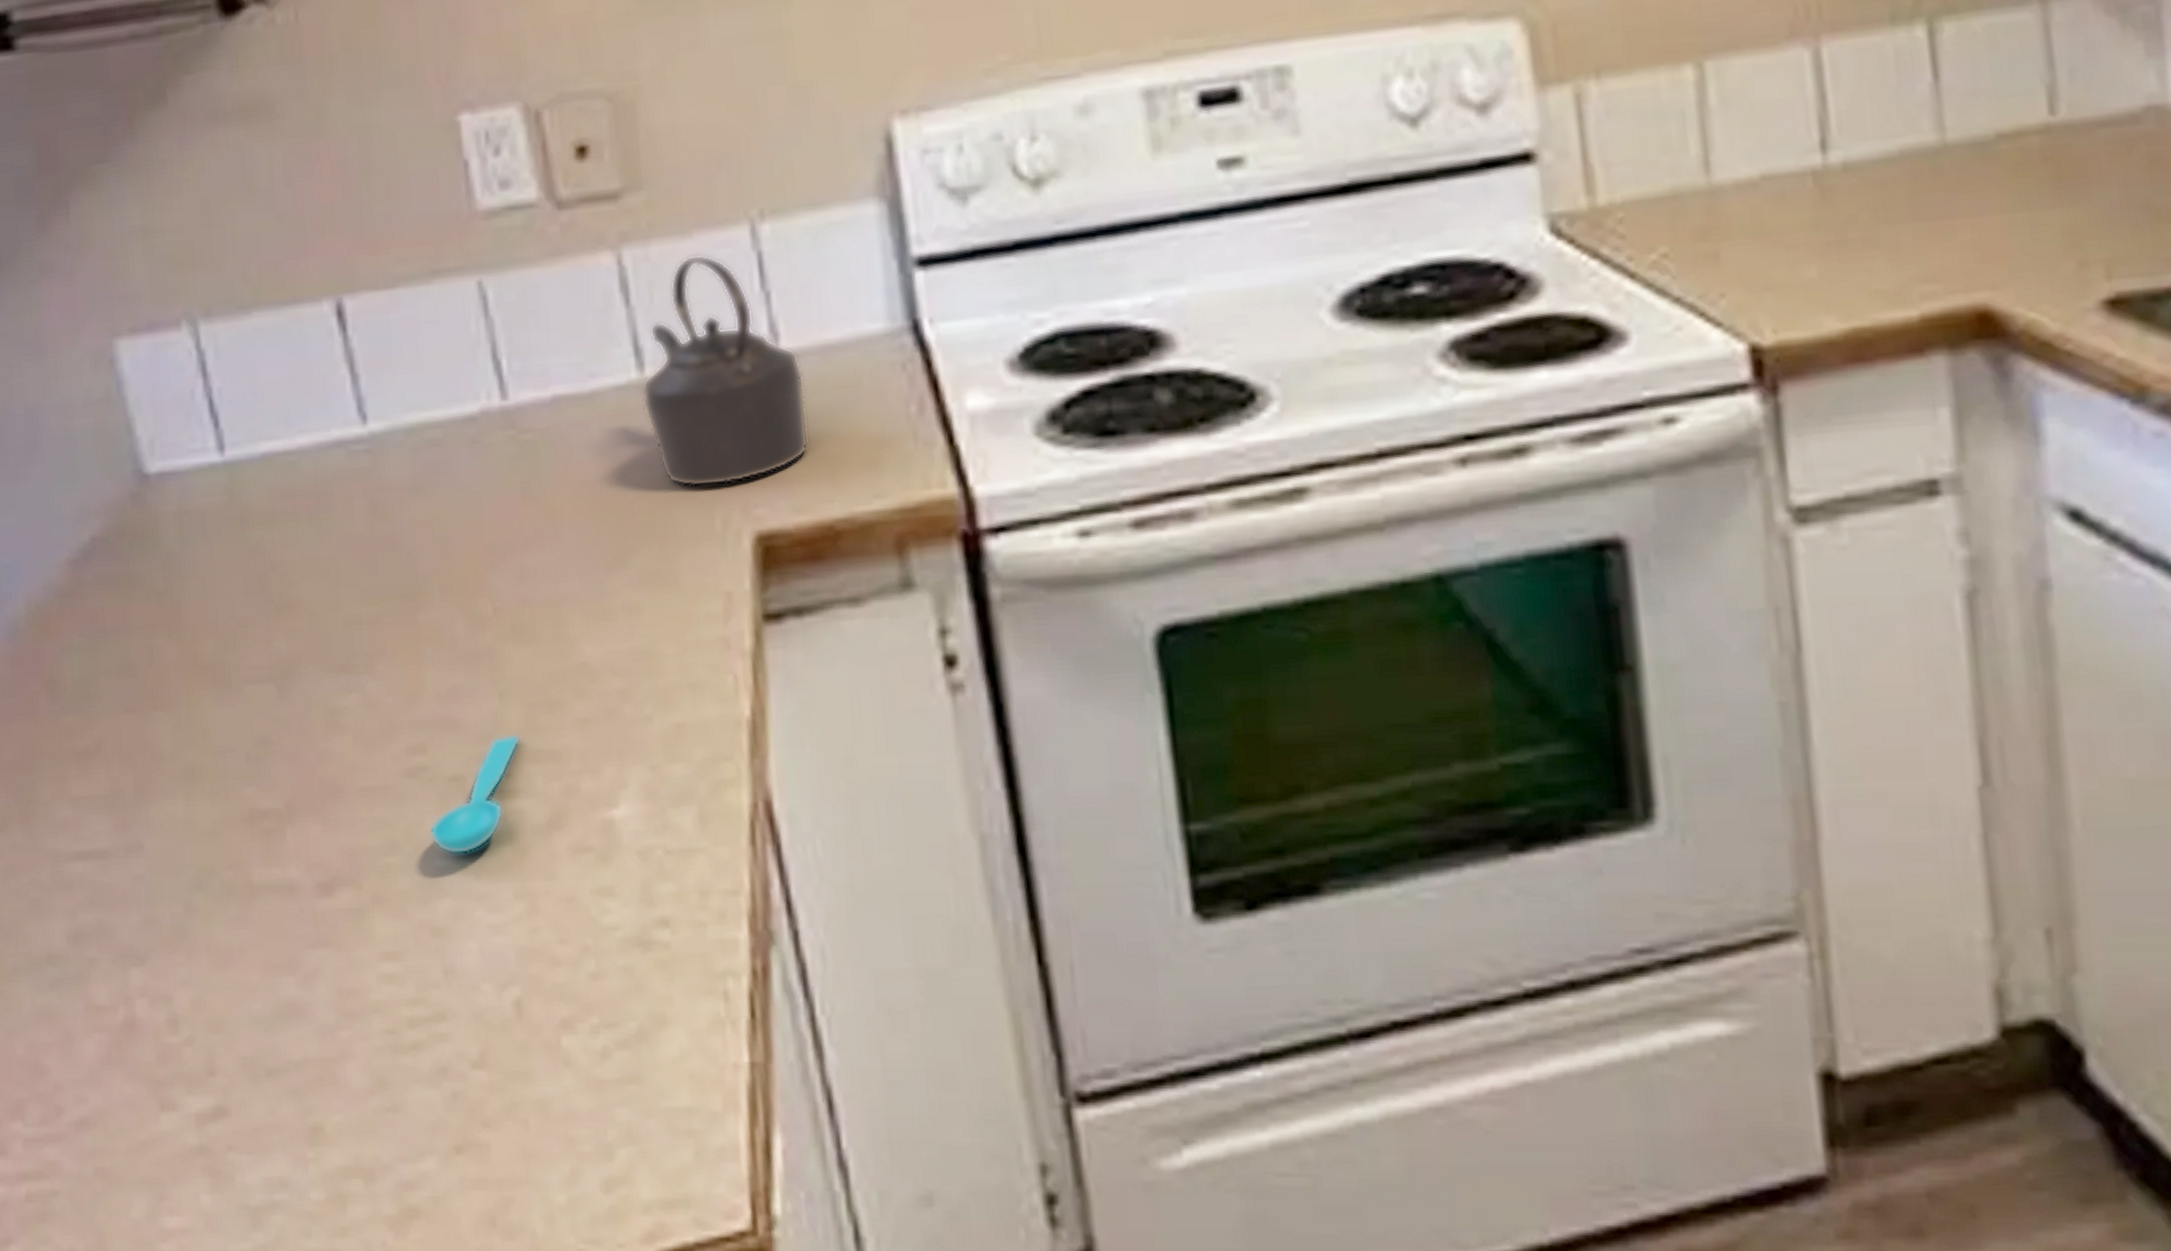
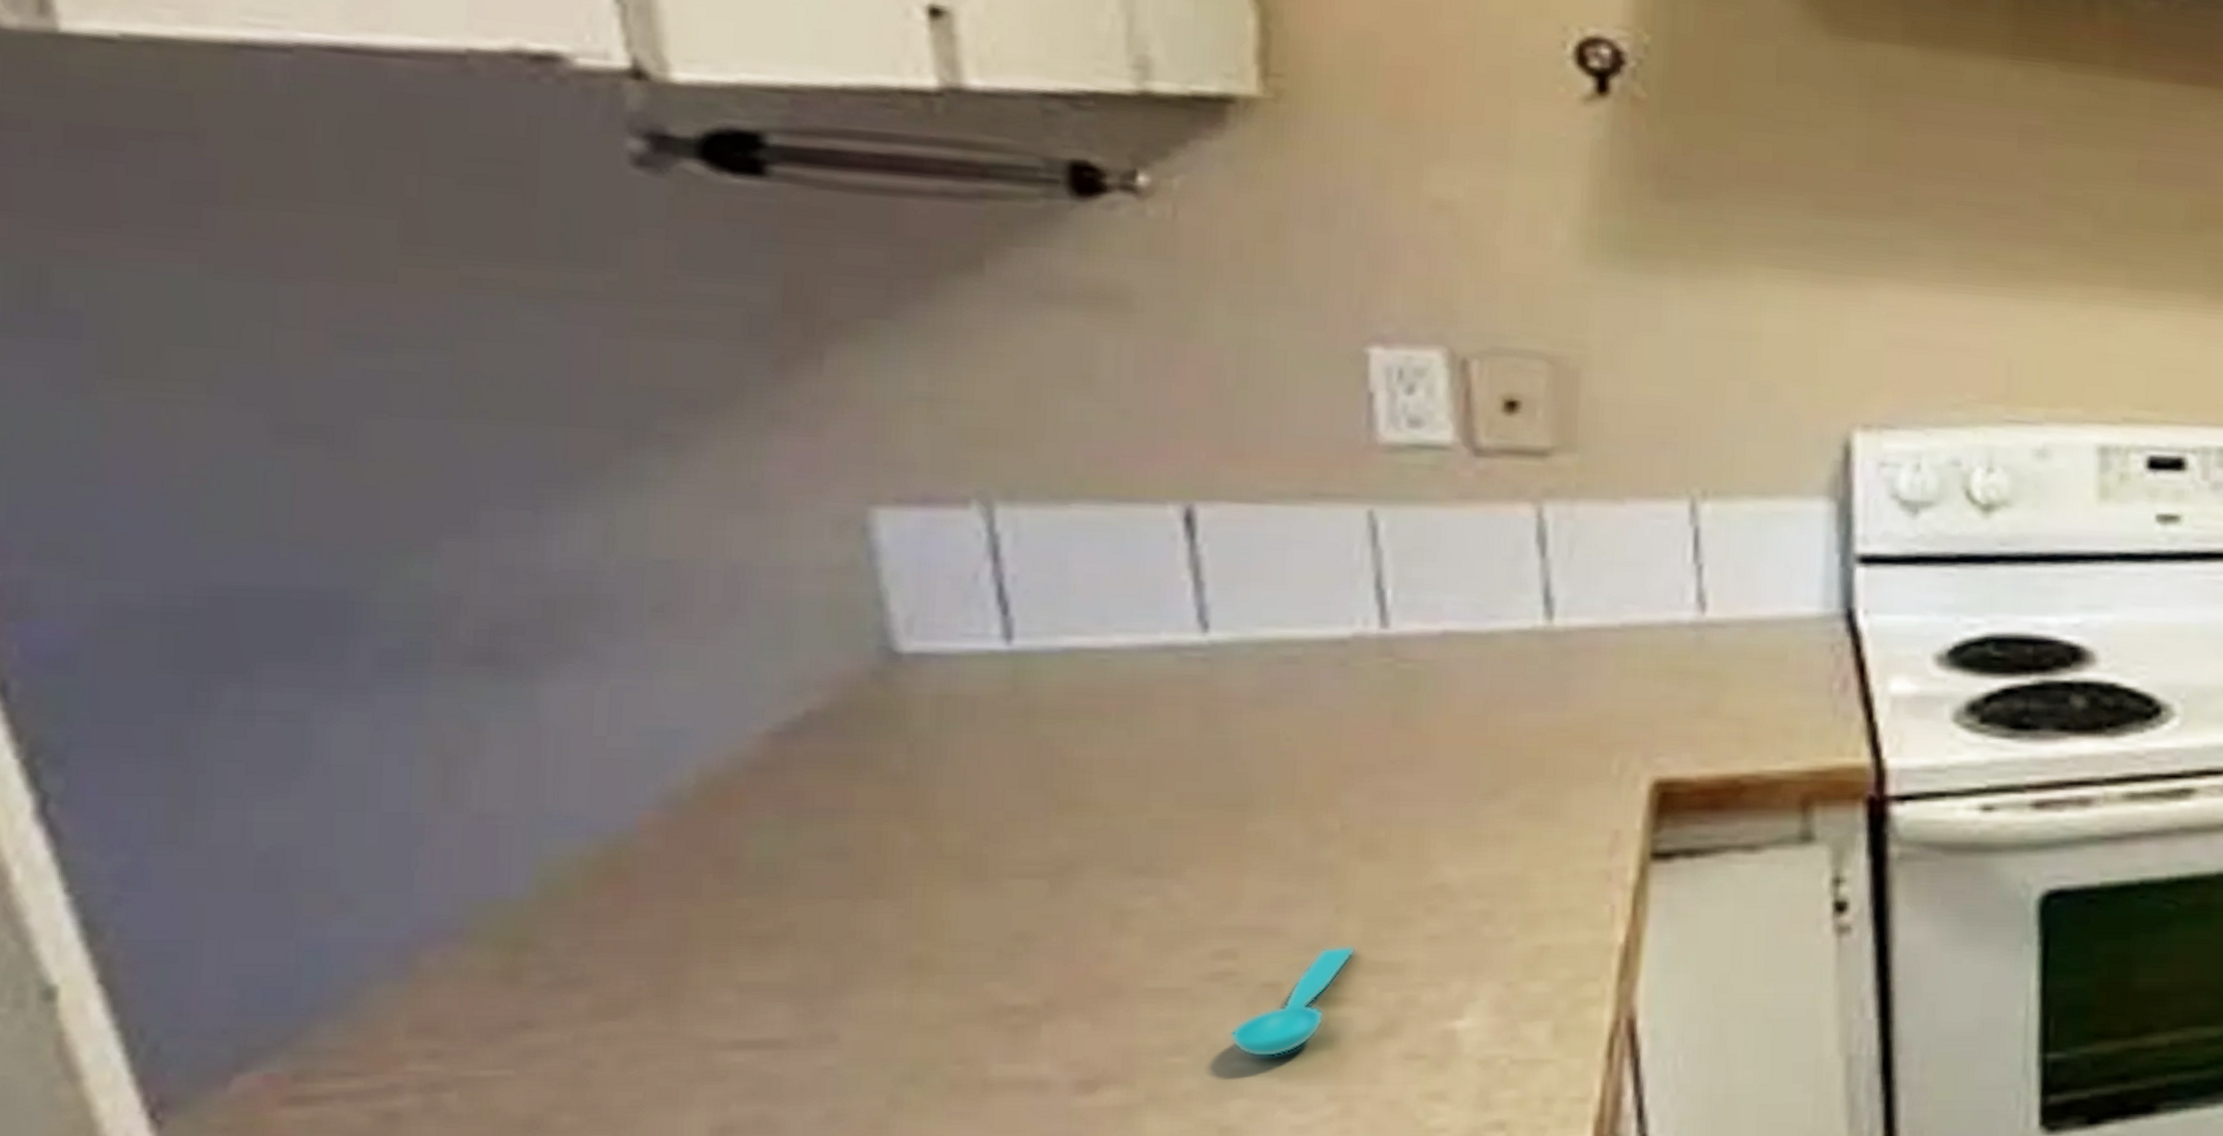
kettle: present [643,254,810,488] -> none [1548,520,1727,733]

